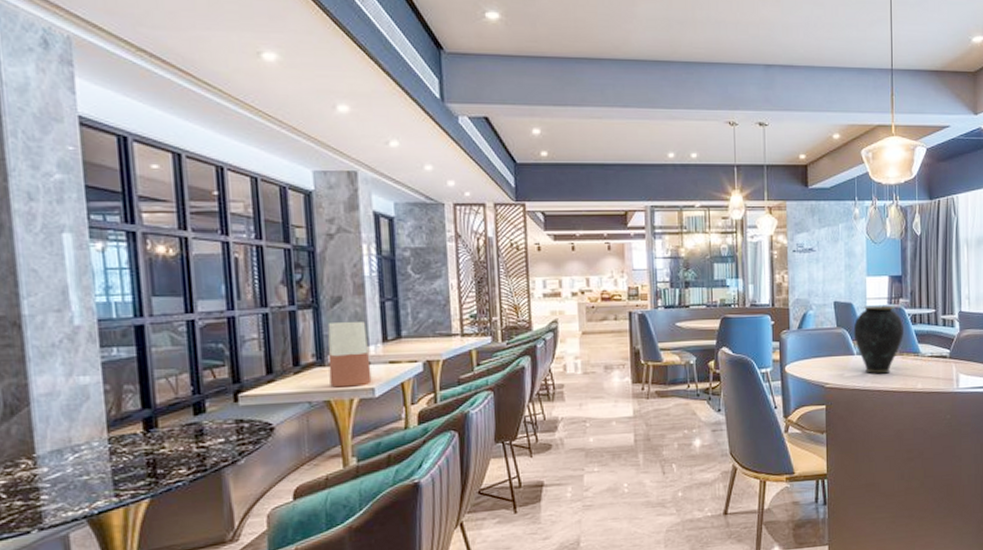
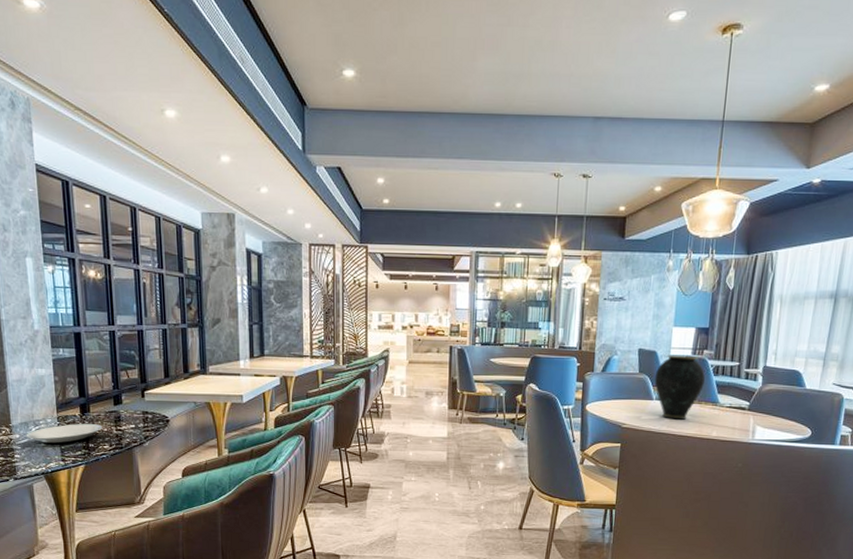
plate: none [58,442,178,477] -> present [26,424,103,445]
vase: present [327,321,372,388] -> none [209,339,241,393]

